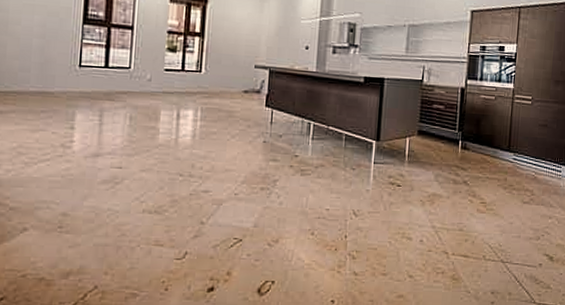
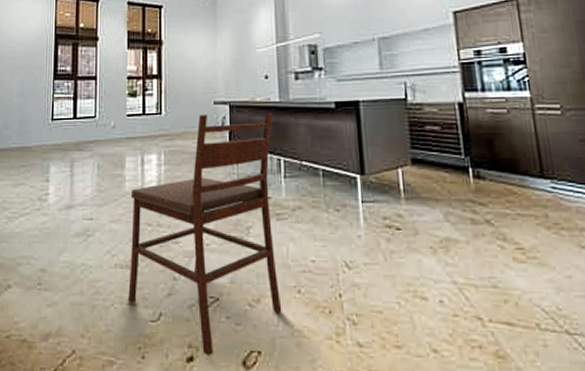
dining chair: none [155,77,309,286] -> present [128,113,282,356]

